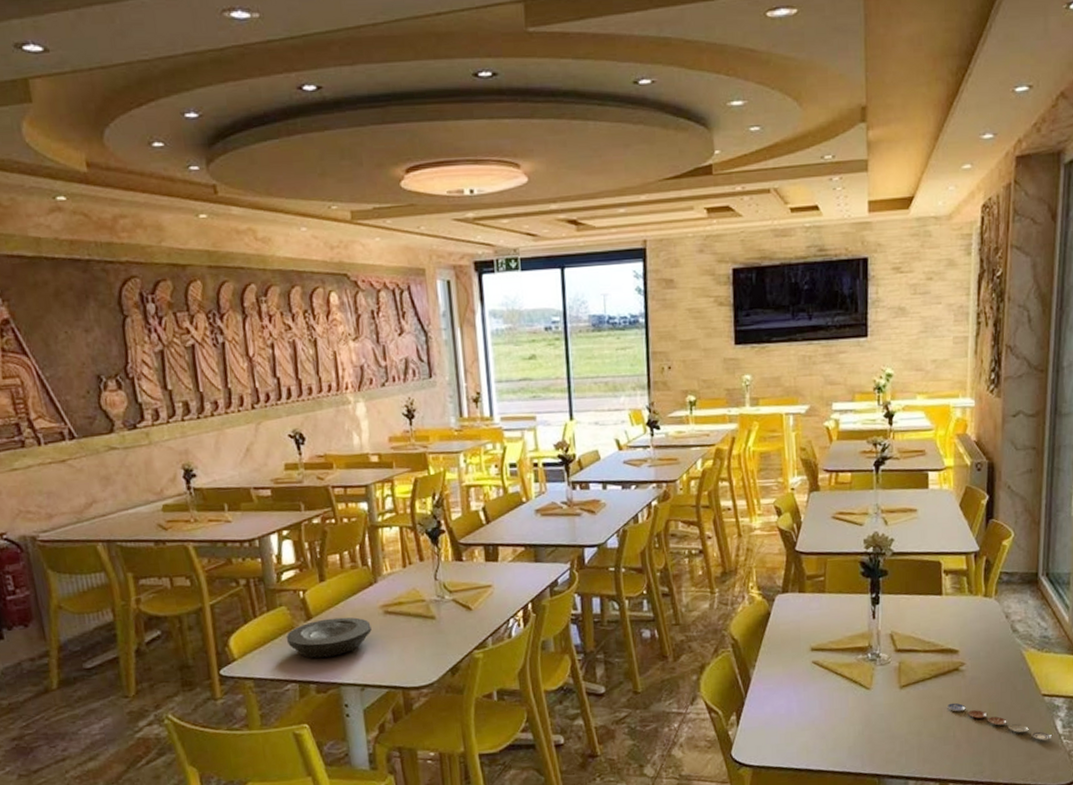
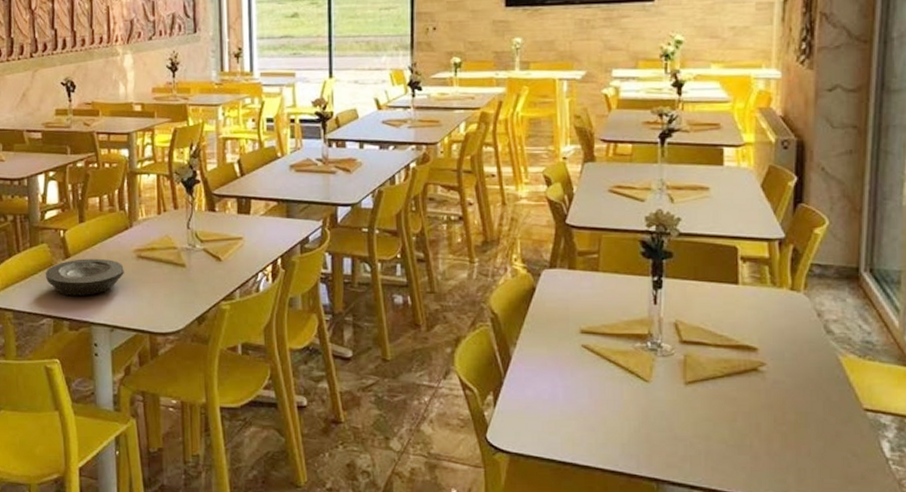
plate: present [947,702,1052,741] -> none [743,407,876,463]

